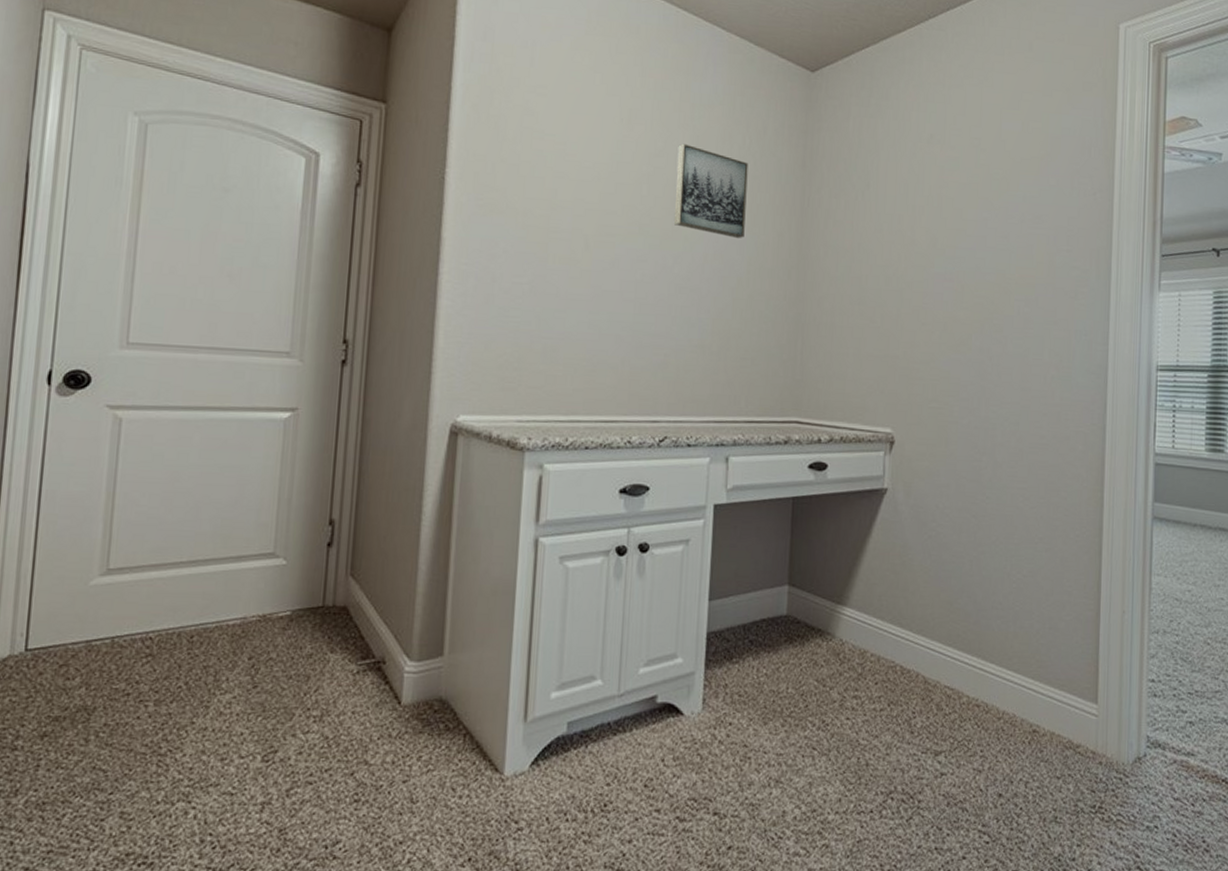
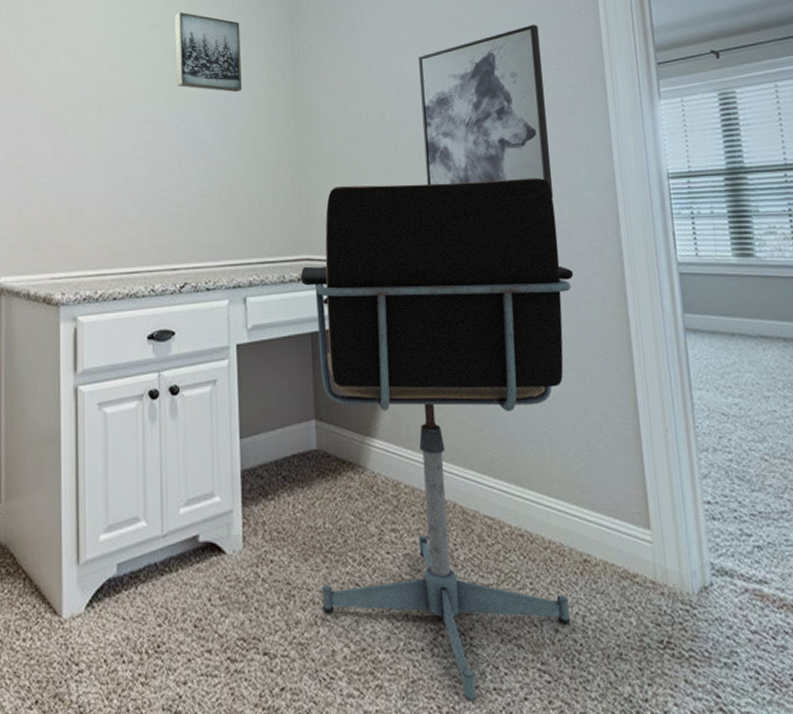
office chair: none [777,349,1057,860] -> present [300,177,574,701]
wall art: none [925,202,1053,380] -> present [418,25,554,198]

